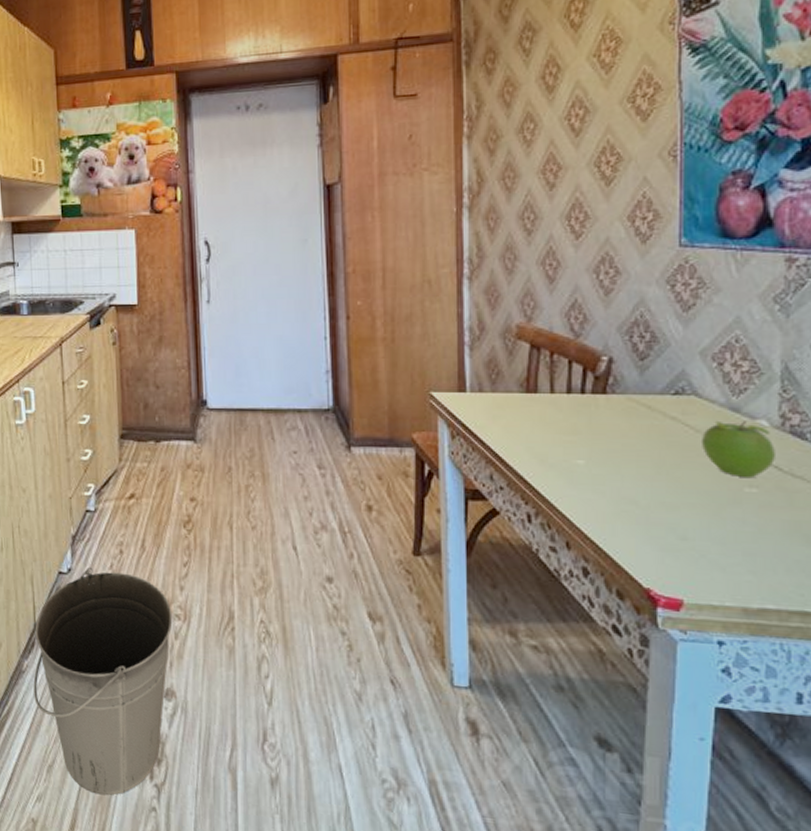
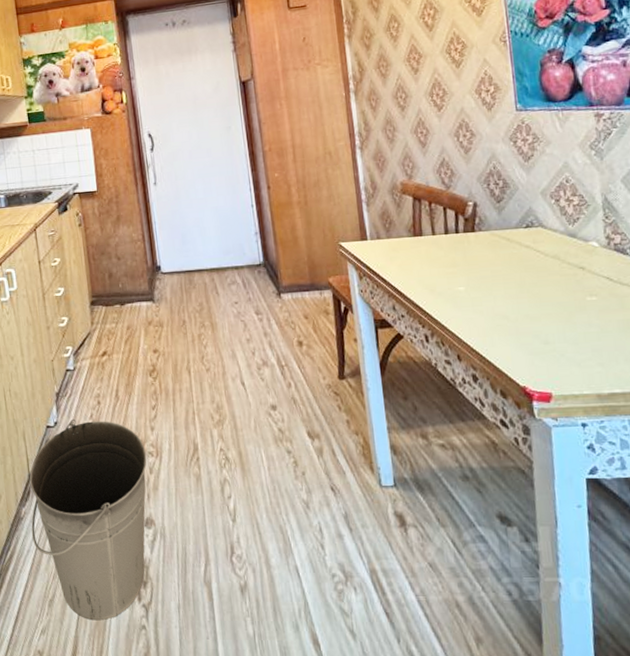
fruit: present [700,420,775,479] -> none [549,244,606,289]

